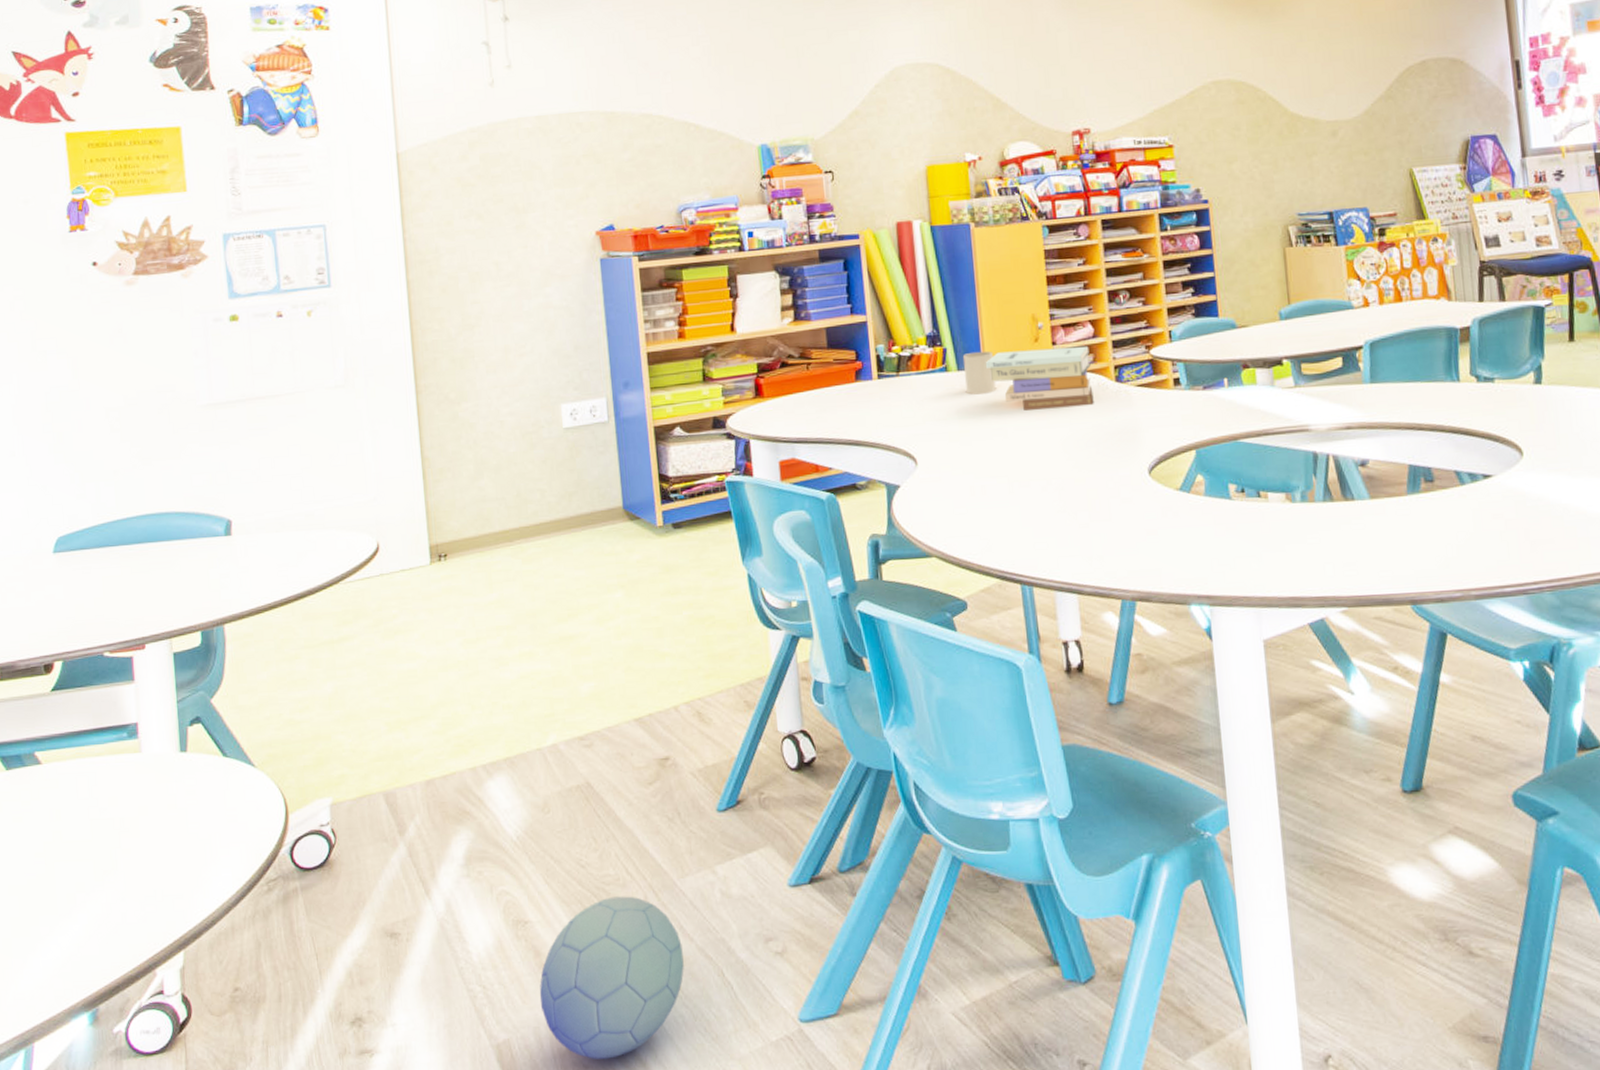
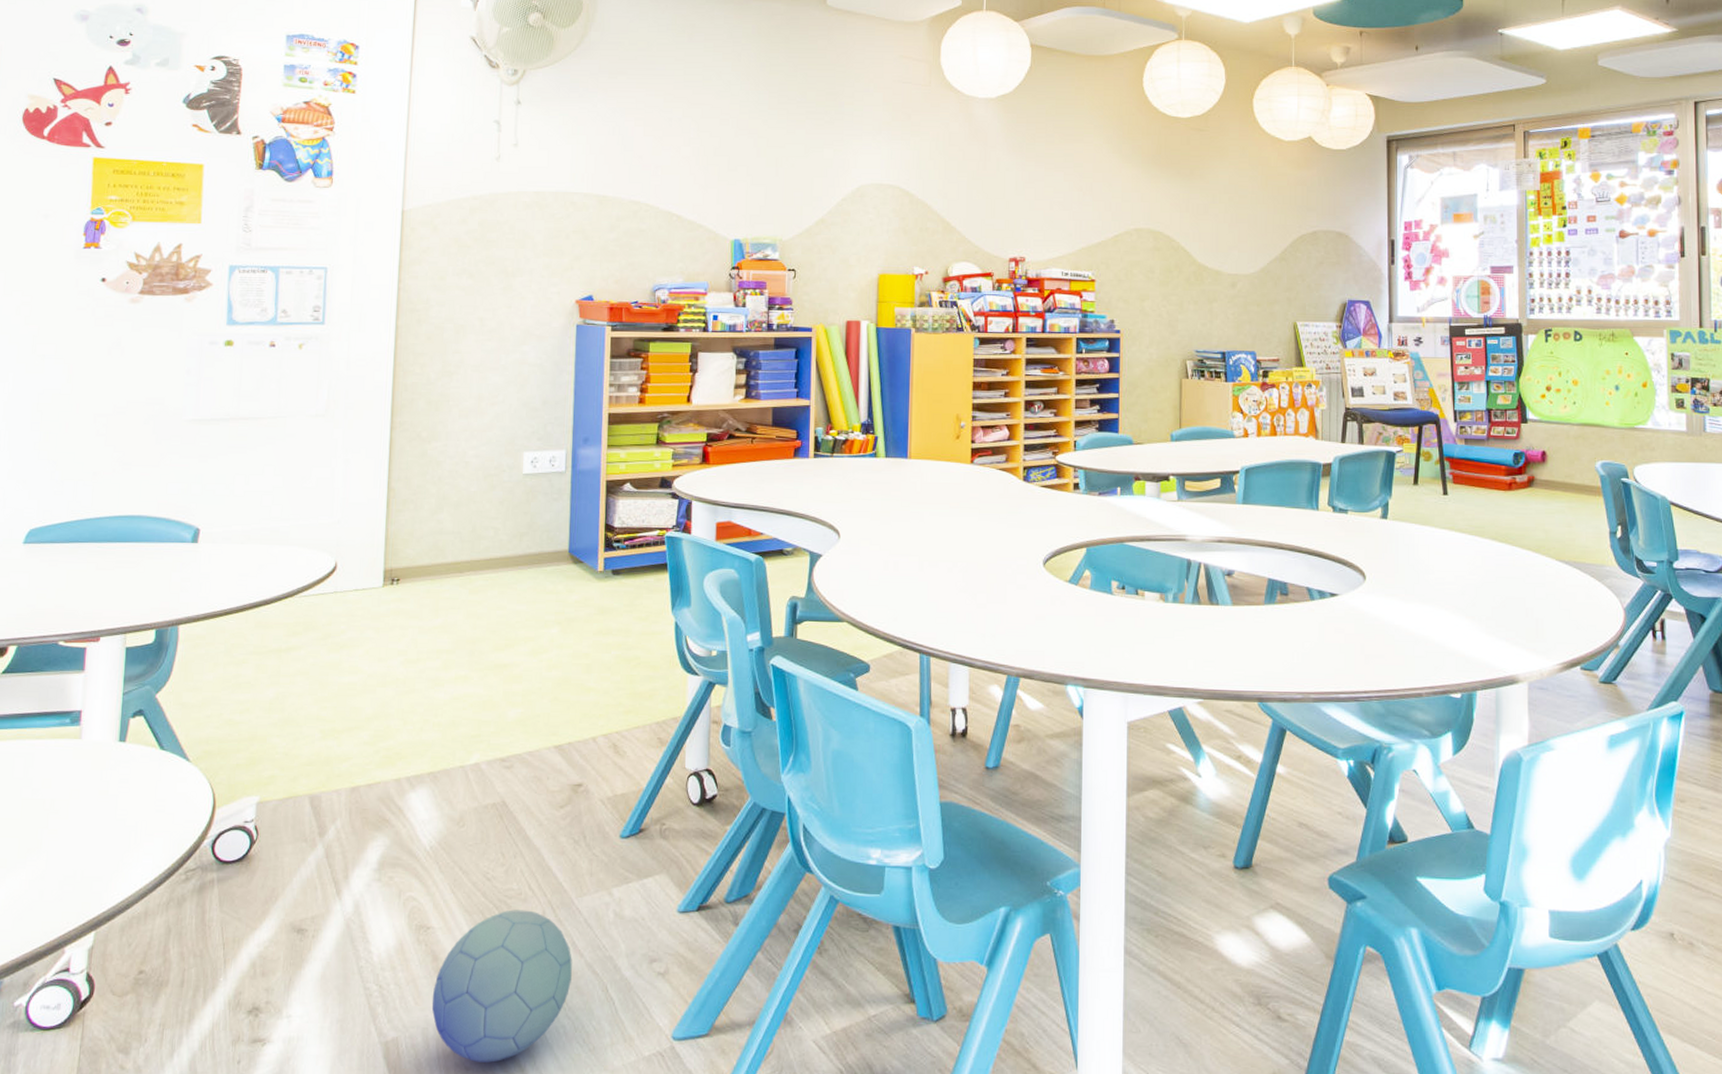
mug: present [962,350,997,395] -> none [890,442,919,480]
books: present [985,345,1094,411] -> none [910,445,1003,500]

